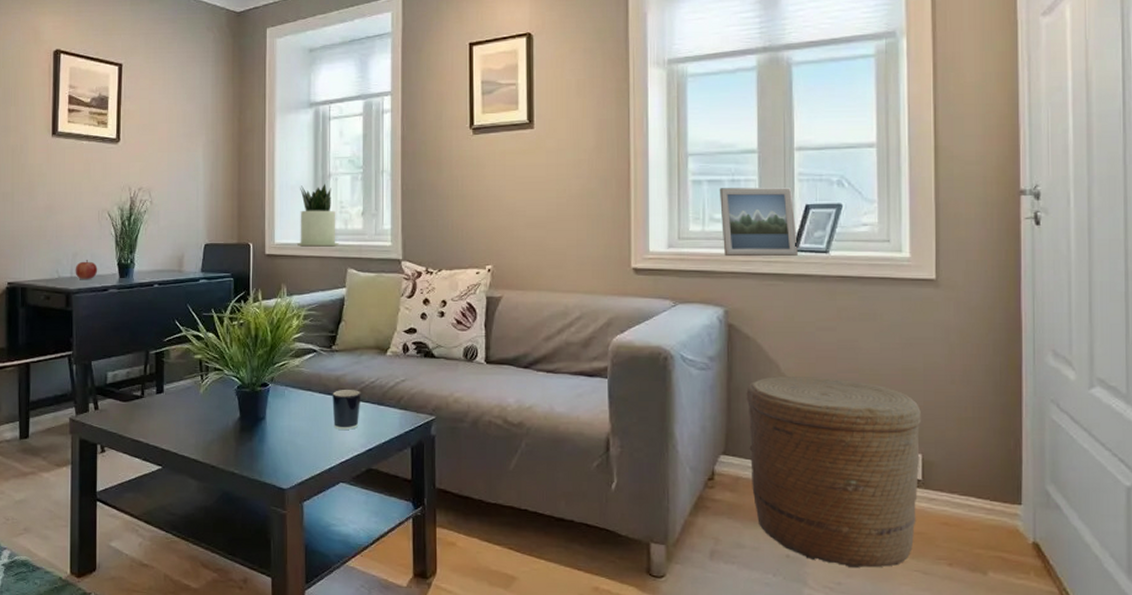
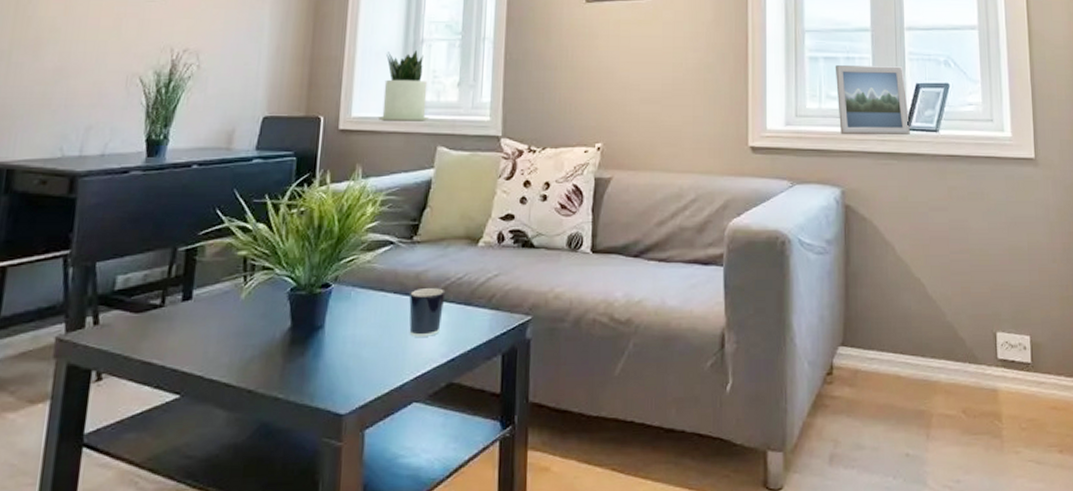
fruit: present [75,260,98,279] -> none [86,135,119,159]
basket: present [746,376,921,568] -> none [863,259,1029,462]

